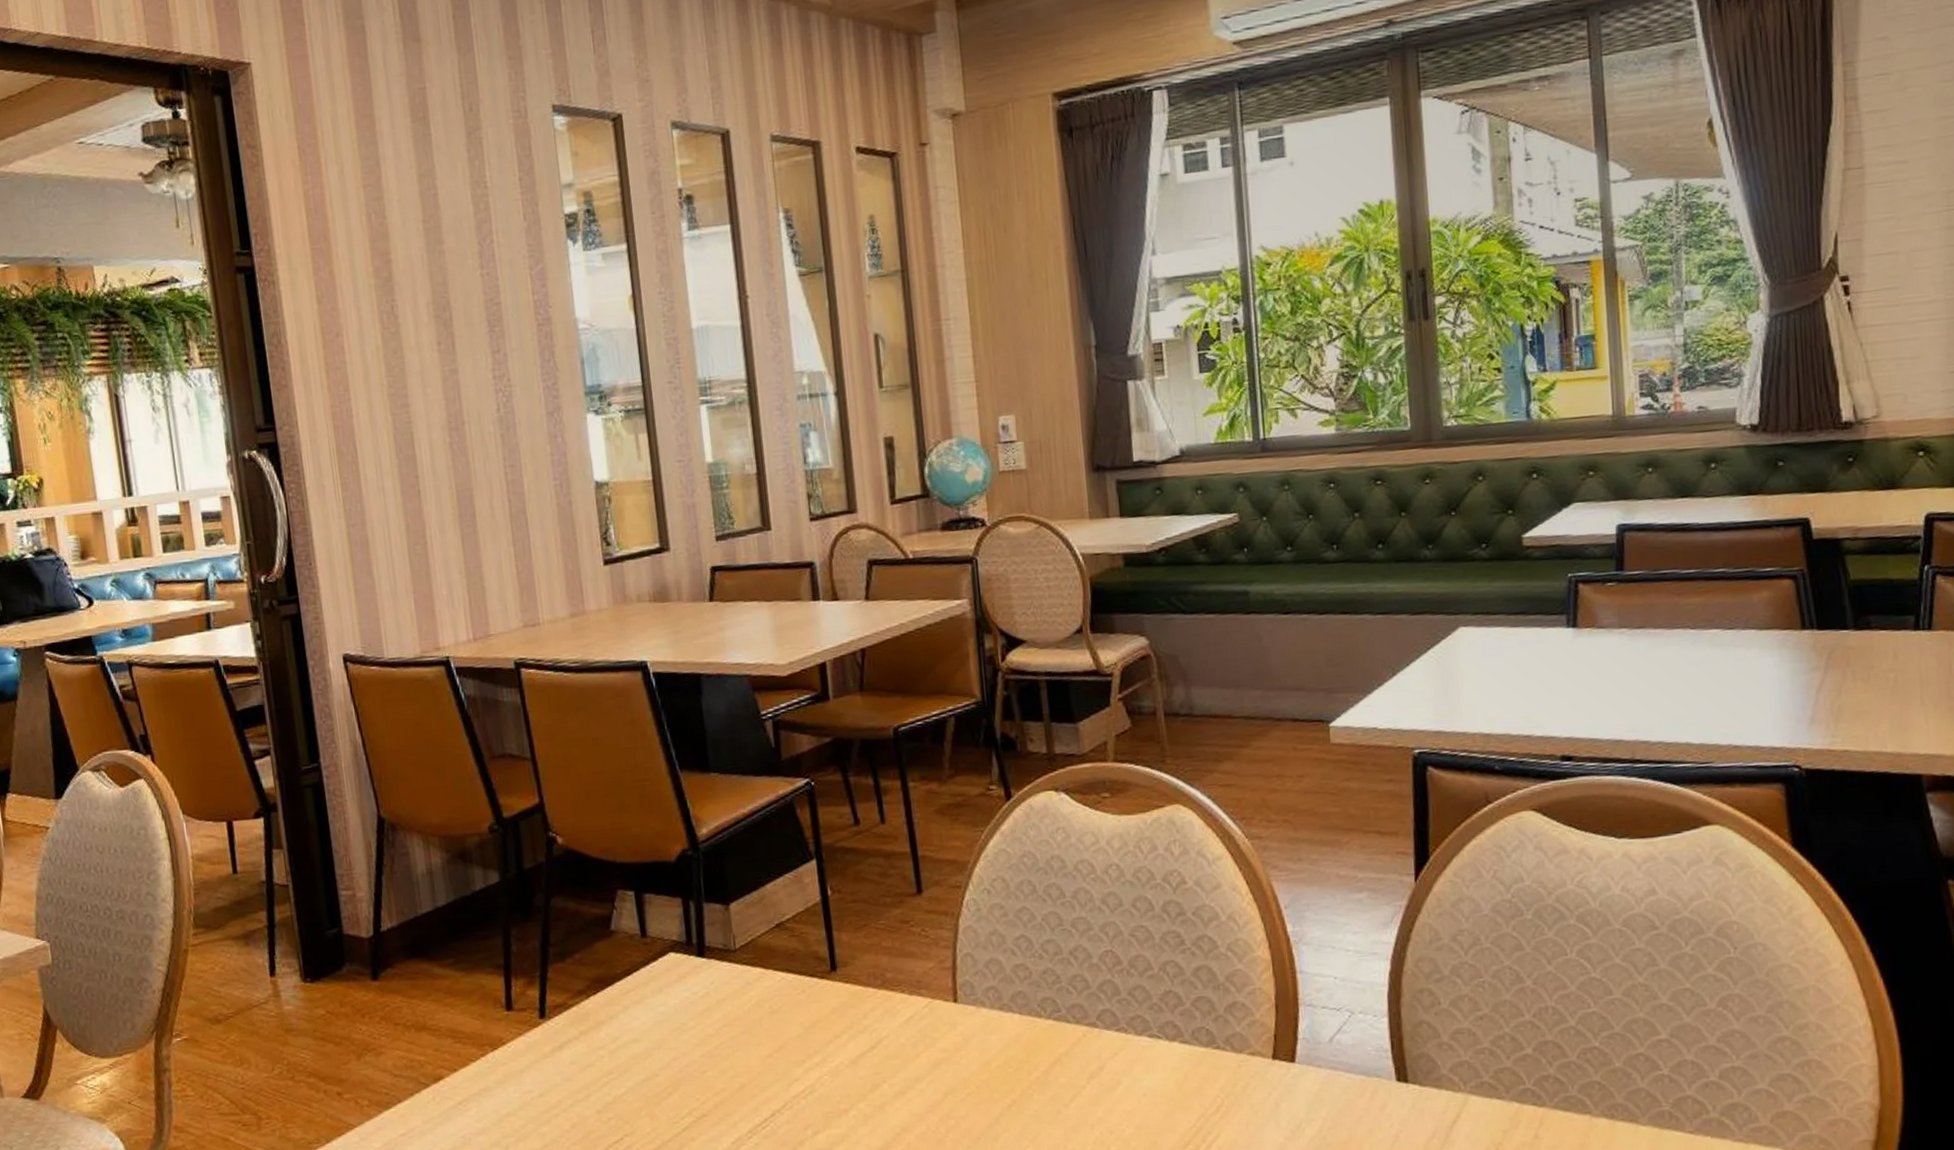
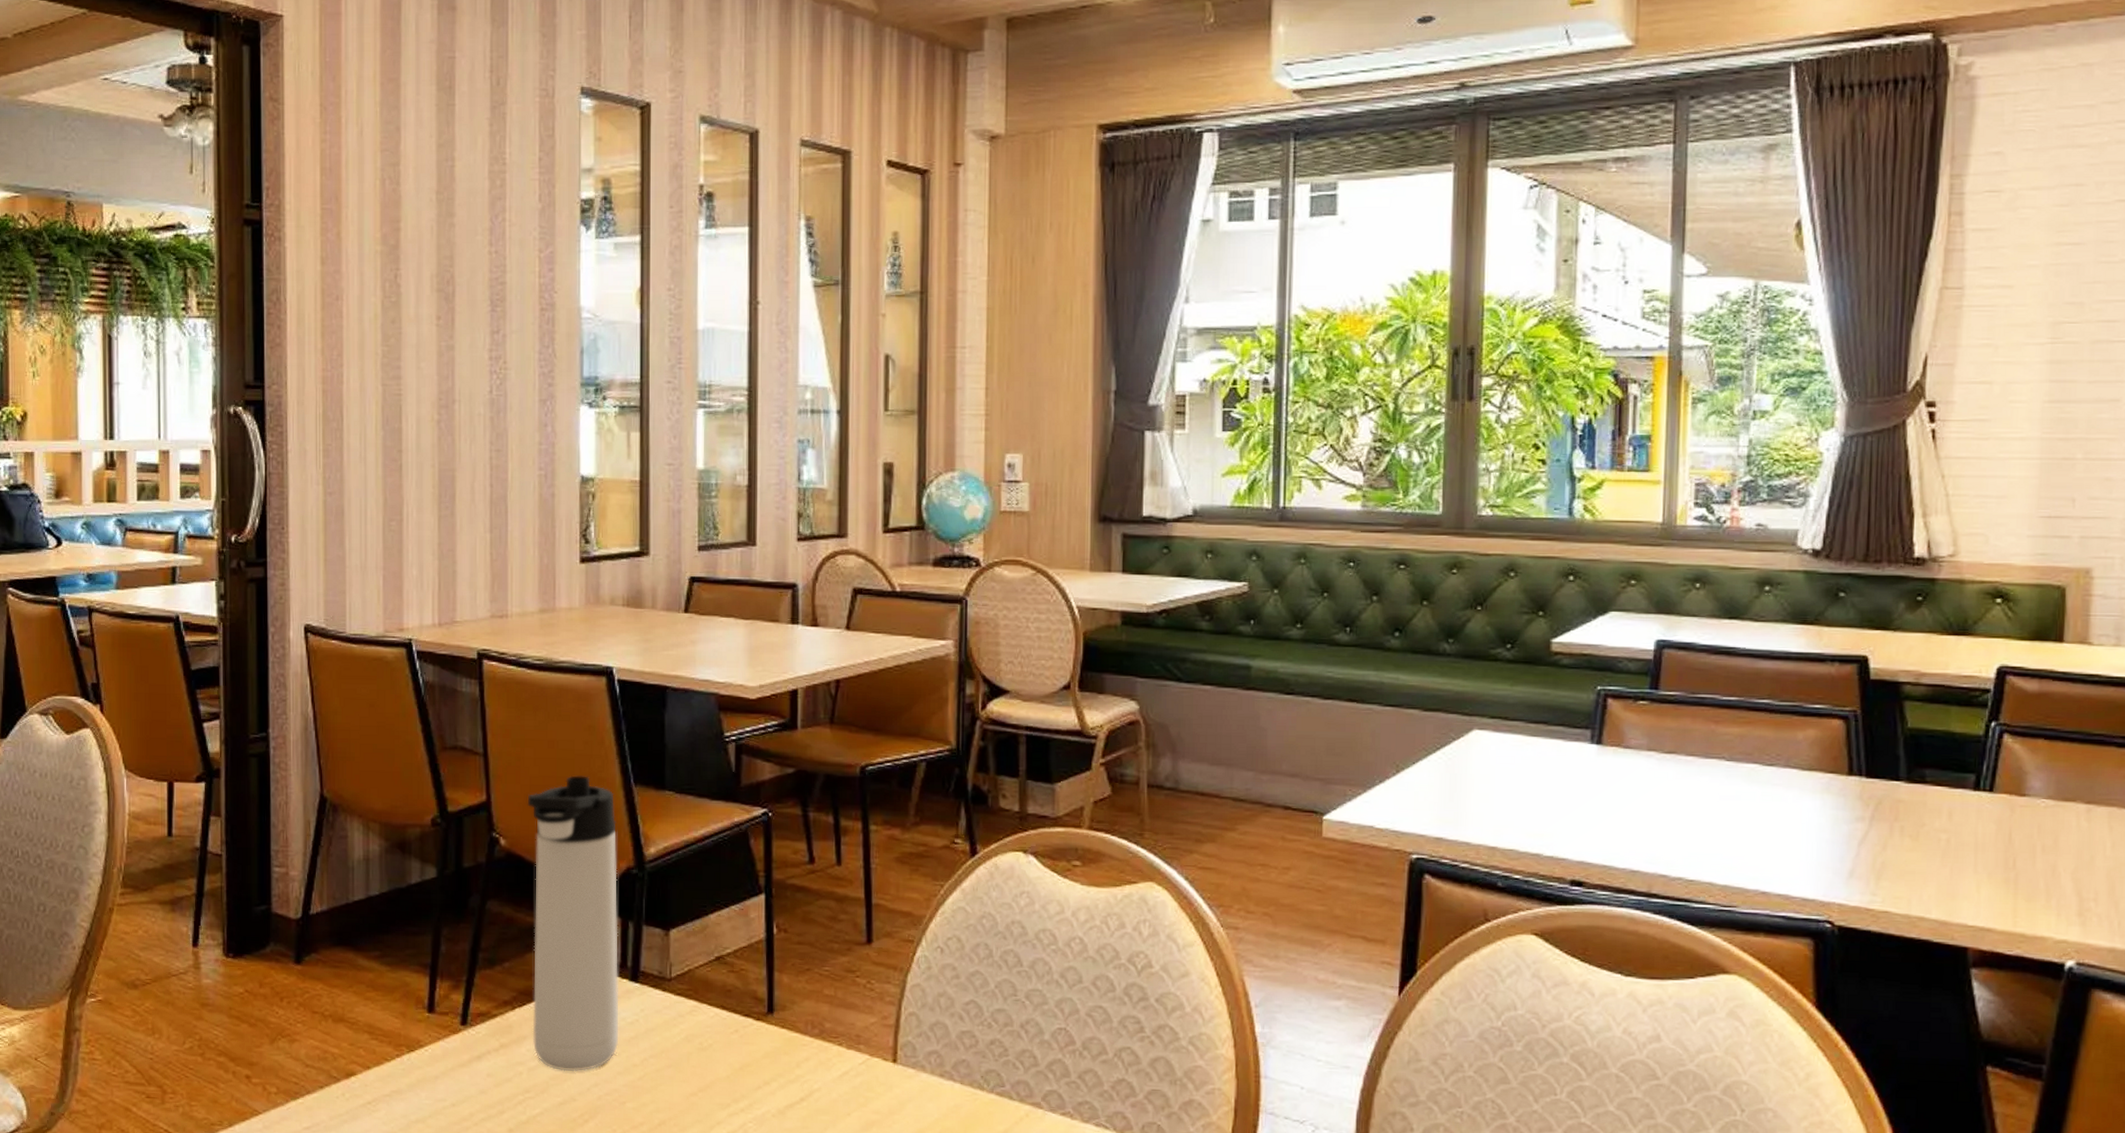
thermos bottle: none [579,768,693,1050] -> present [527,775,619,1072]

